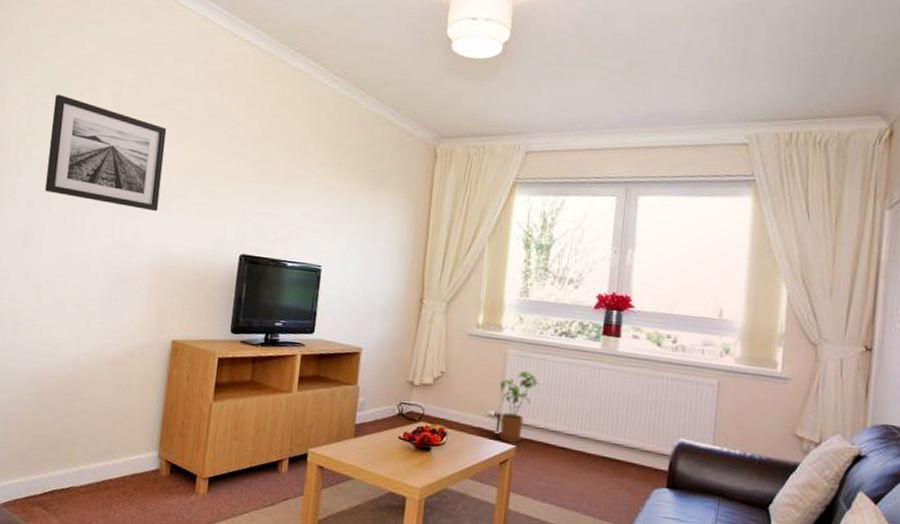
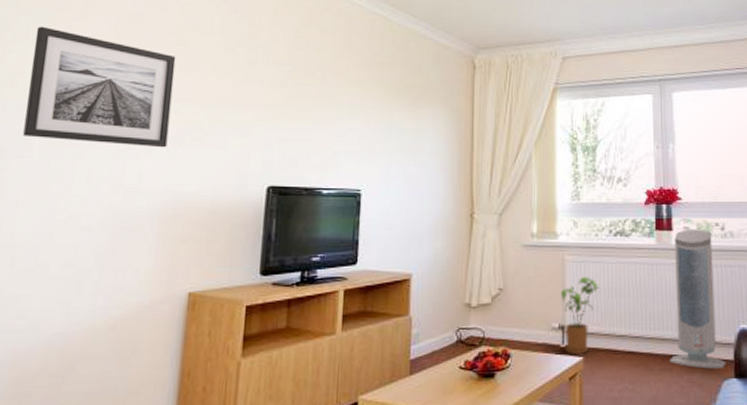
air purifier: none [601,338,662,477] -> present [670,229,726,369]

